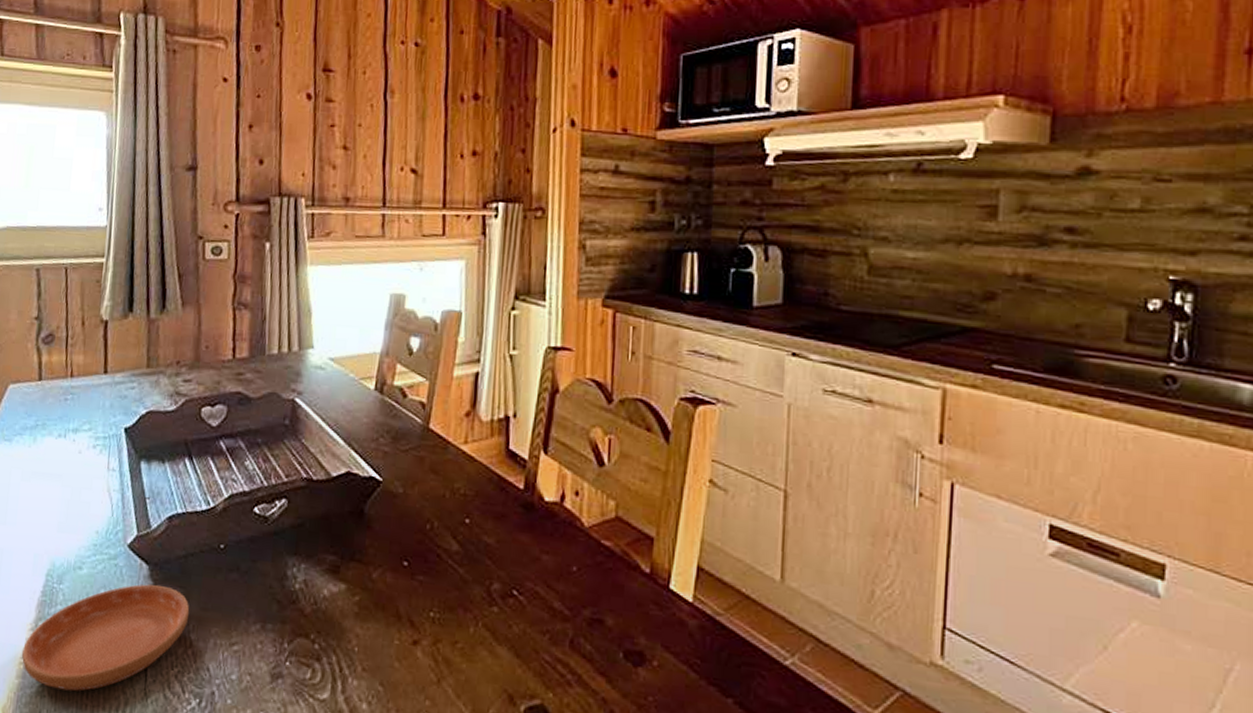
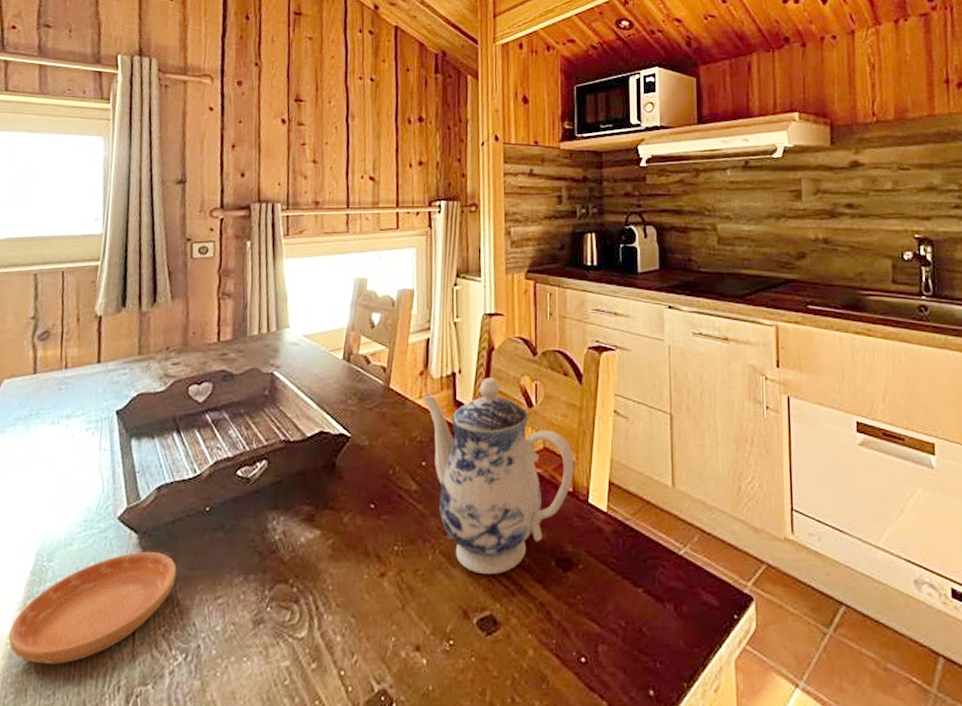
teapot: none [468,425,654,659] -> present [422,377,574,575]

